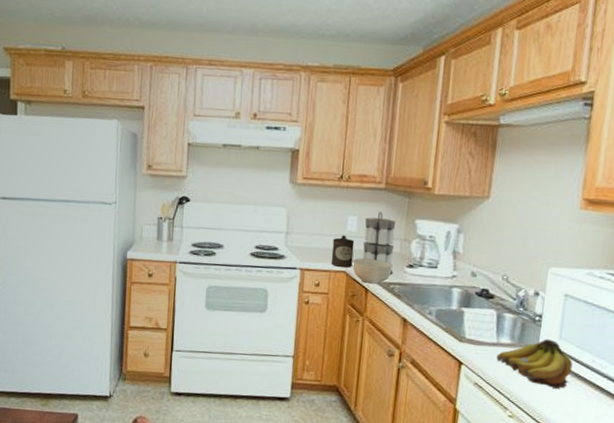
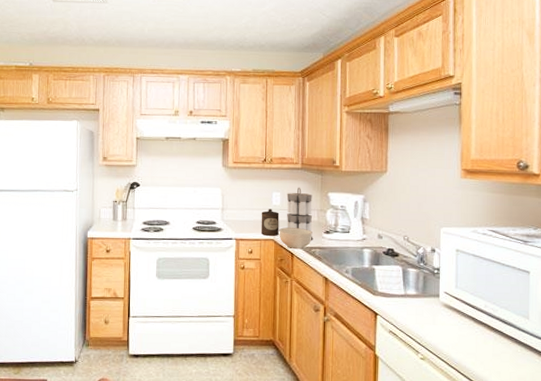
fruit: present [496,338,573,389] -> none [406,288,469,332]

